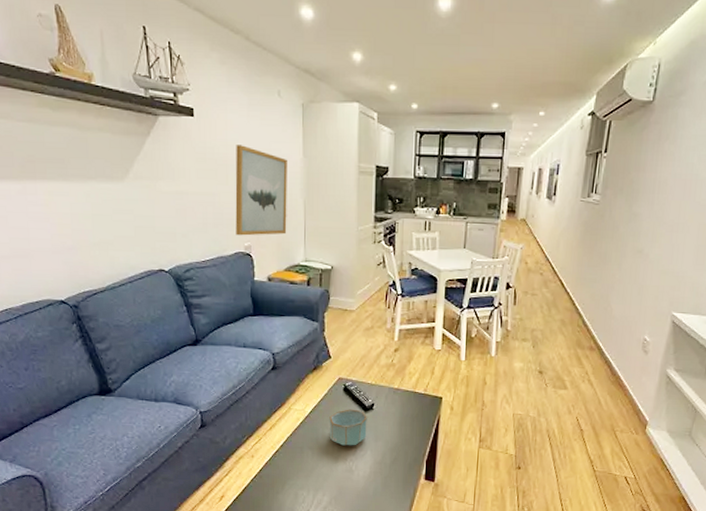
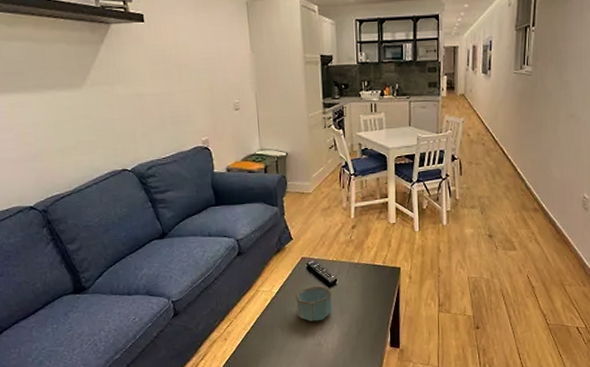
wall art: present [235,145,287,236] -> none [186,45,241,131]

